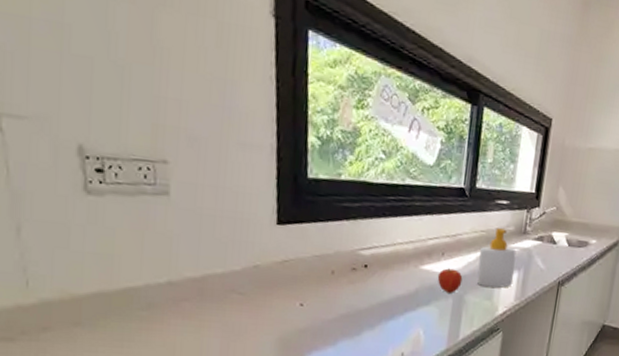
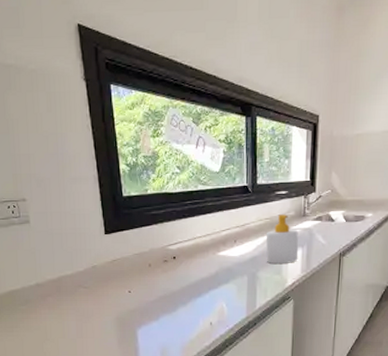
fruit: present [437,268,463,293] -> none [232,252,254,272]

